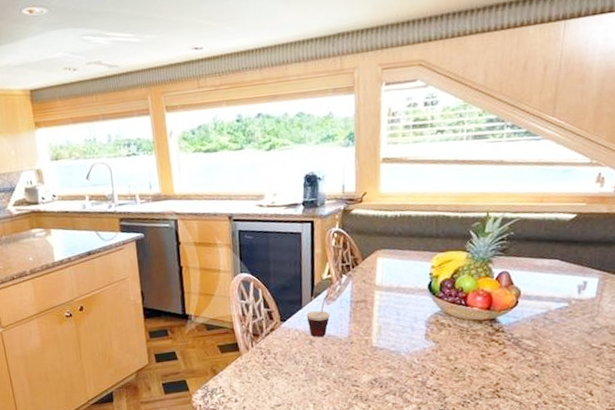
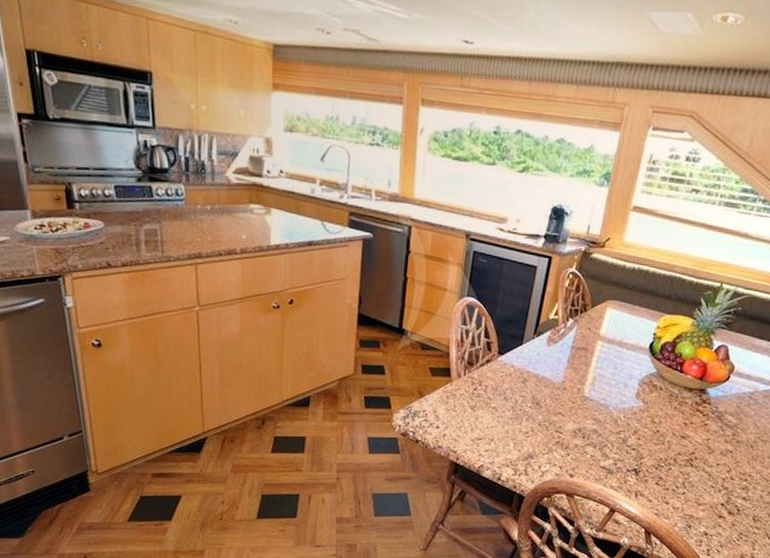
cup: present [306,292,330,337] -> none [524,333,553,377]

